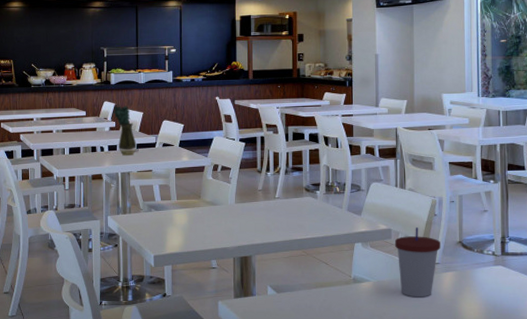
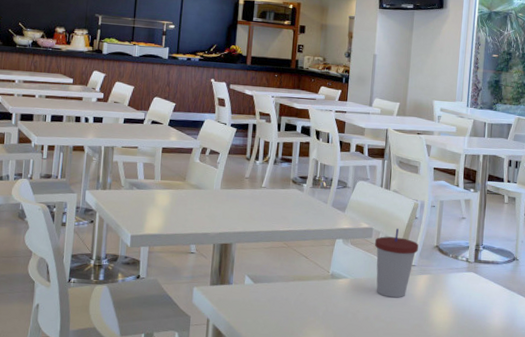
vase: present [113,103,137,157] -> none [102,73,124,131]

